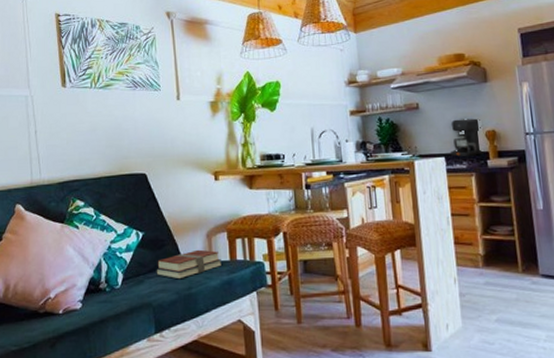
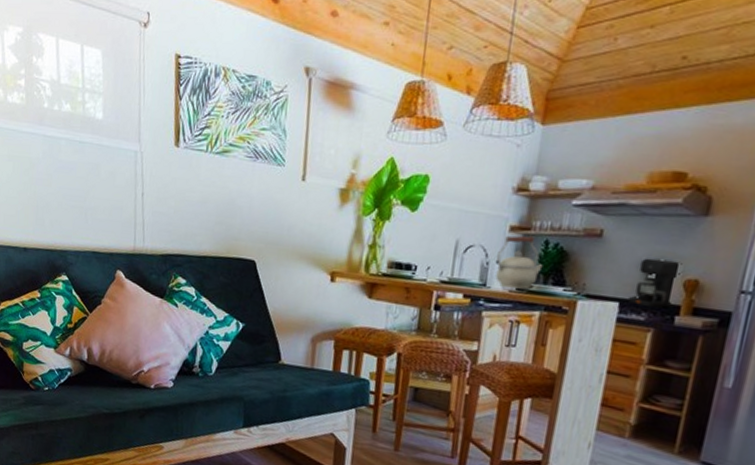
books: present [156,249,223,280] -> none [252,352,324,380]
kettle: none [345,116,382,161] -> present [495,235,543,290]

